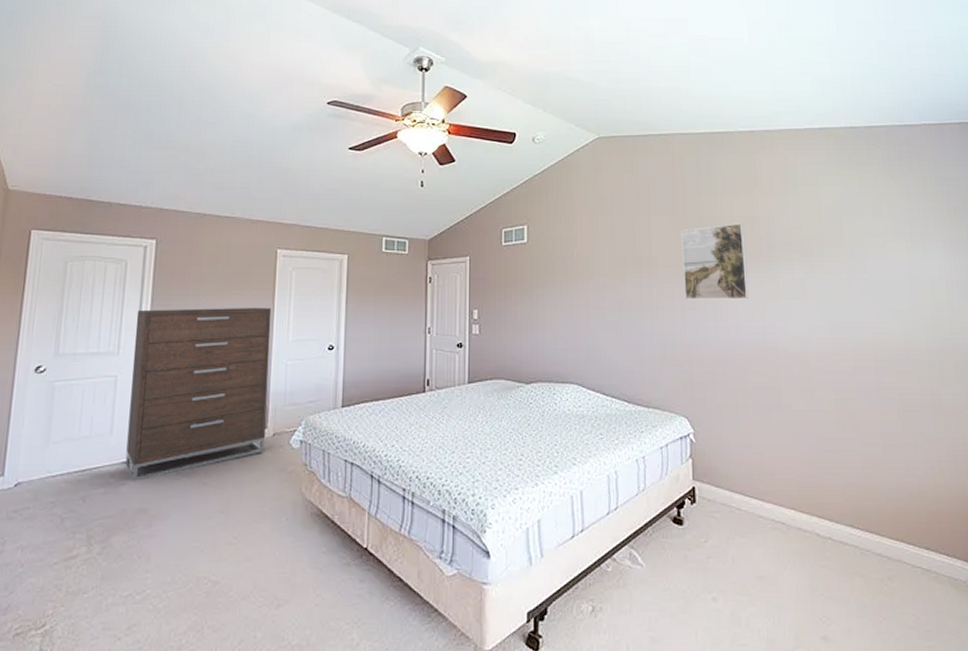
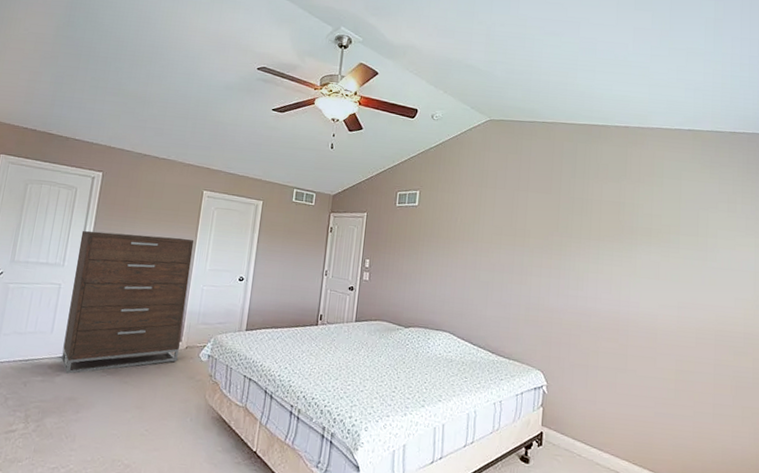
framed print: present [681,223,748,300] -> none [551,207,610,274]

